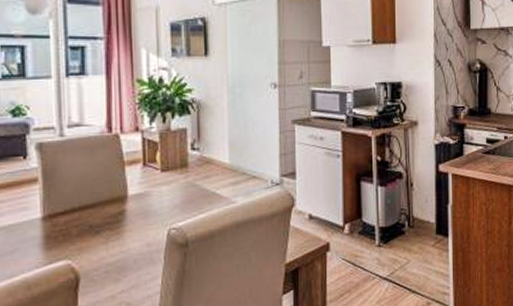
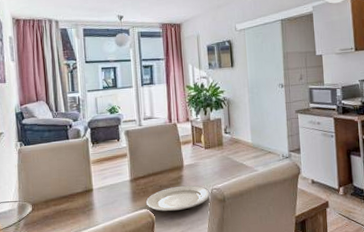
plate: none [66,223,166,263] -> present [145,185,210,211]

